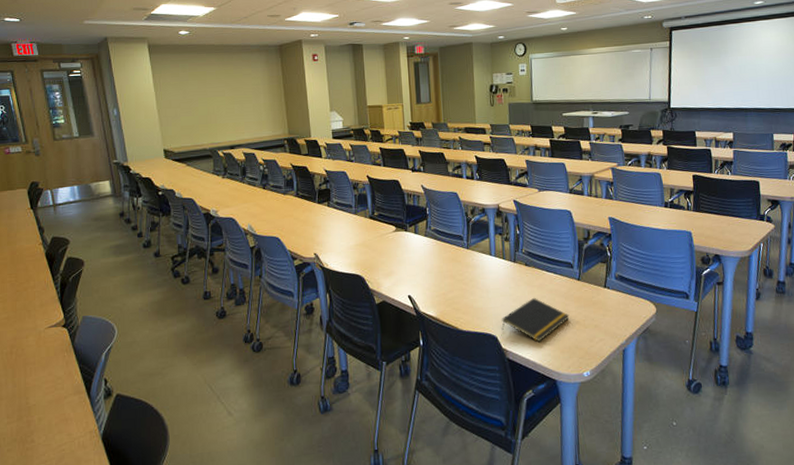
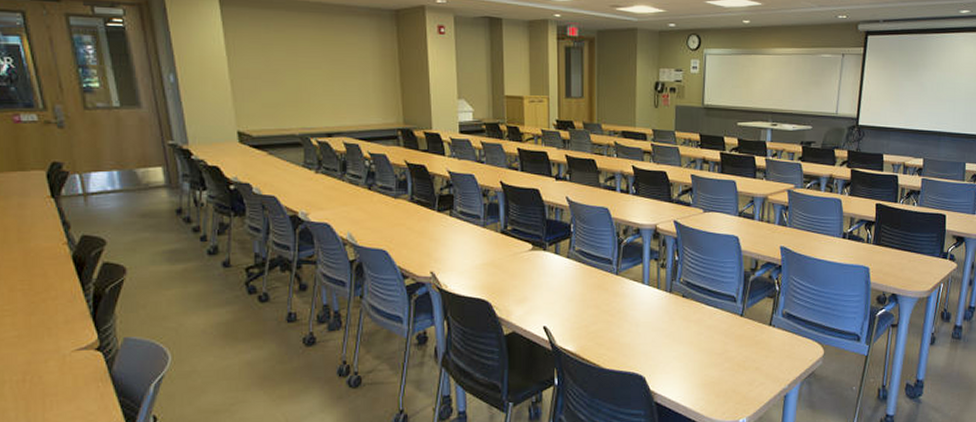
notepad: present [501,297,570,343] -> none [650,333,729,385]

